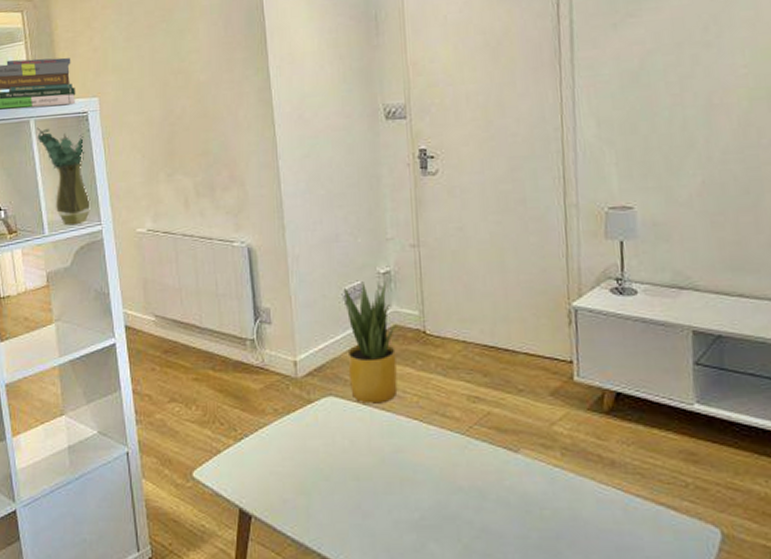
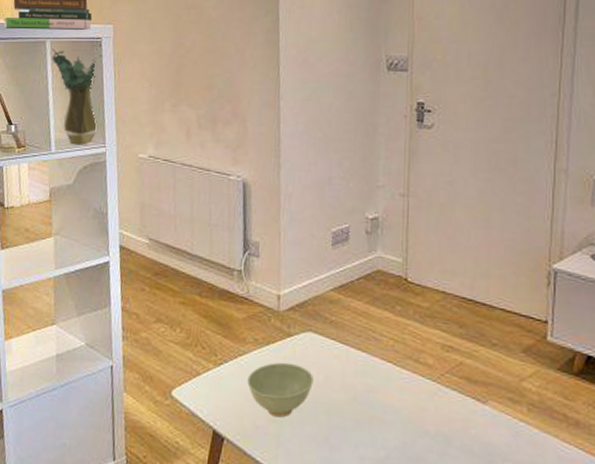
bowl: none [270,430,339,488] -> present [247,362,313,418]
planter: present [341,281,398,404] -> none [329,225,380,344]

